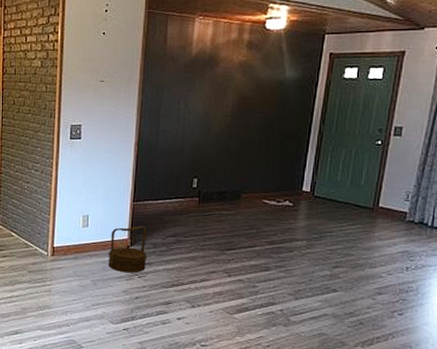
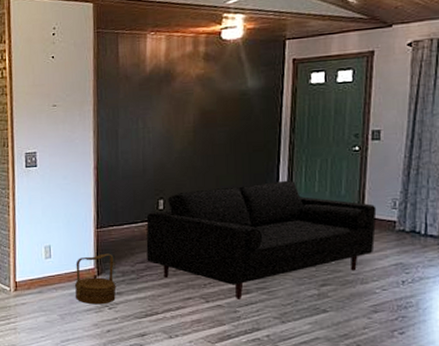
sofa: none [177,168,391,276] -> present [146,180,377,299]

